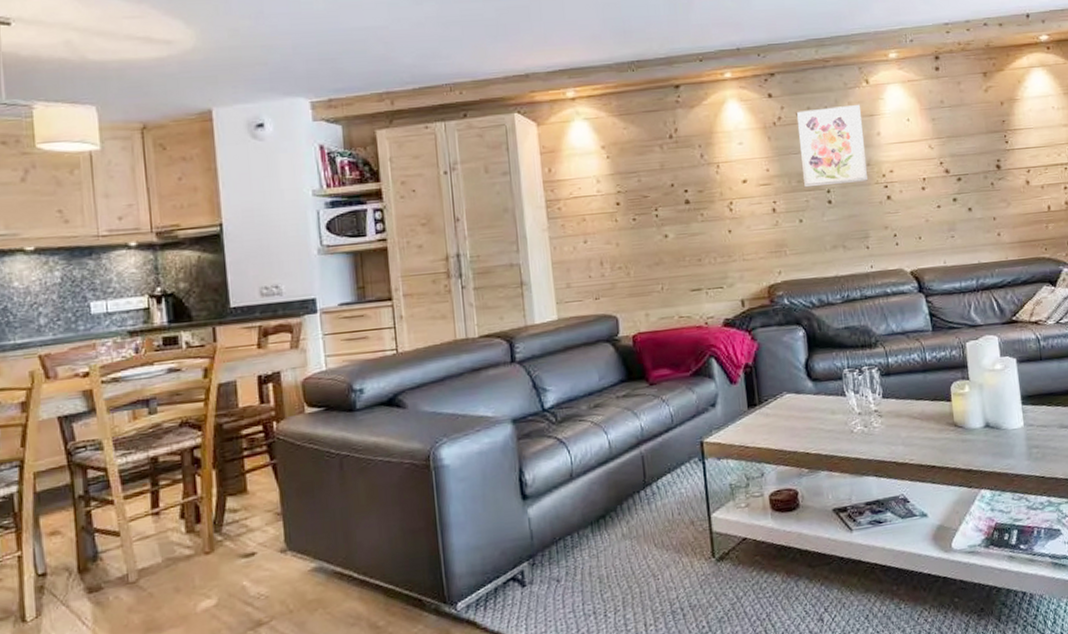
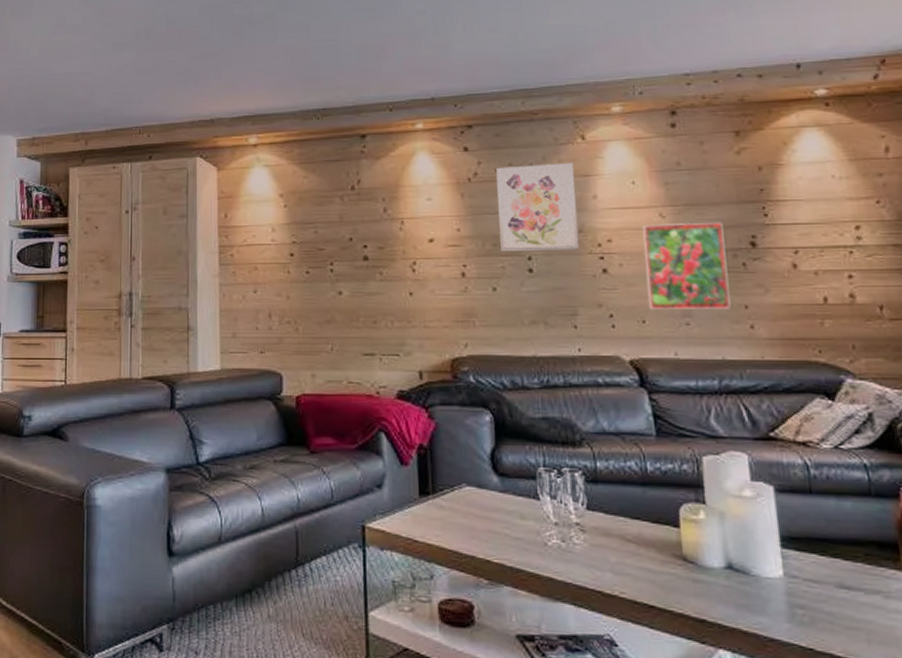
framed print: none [916,149,984,227] -> present [641,221,731,311]

